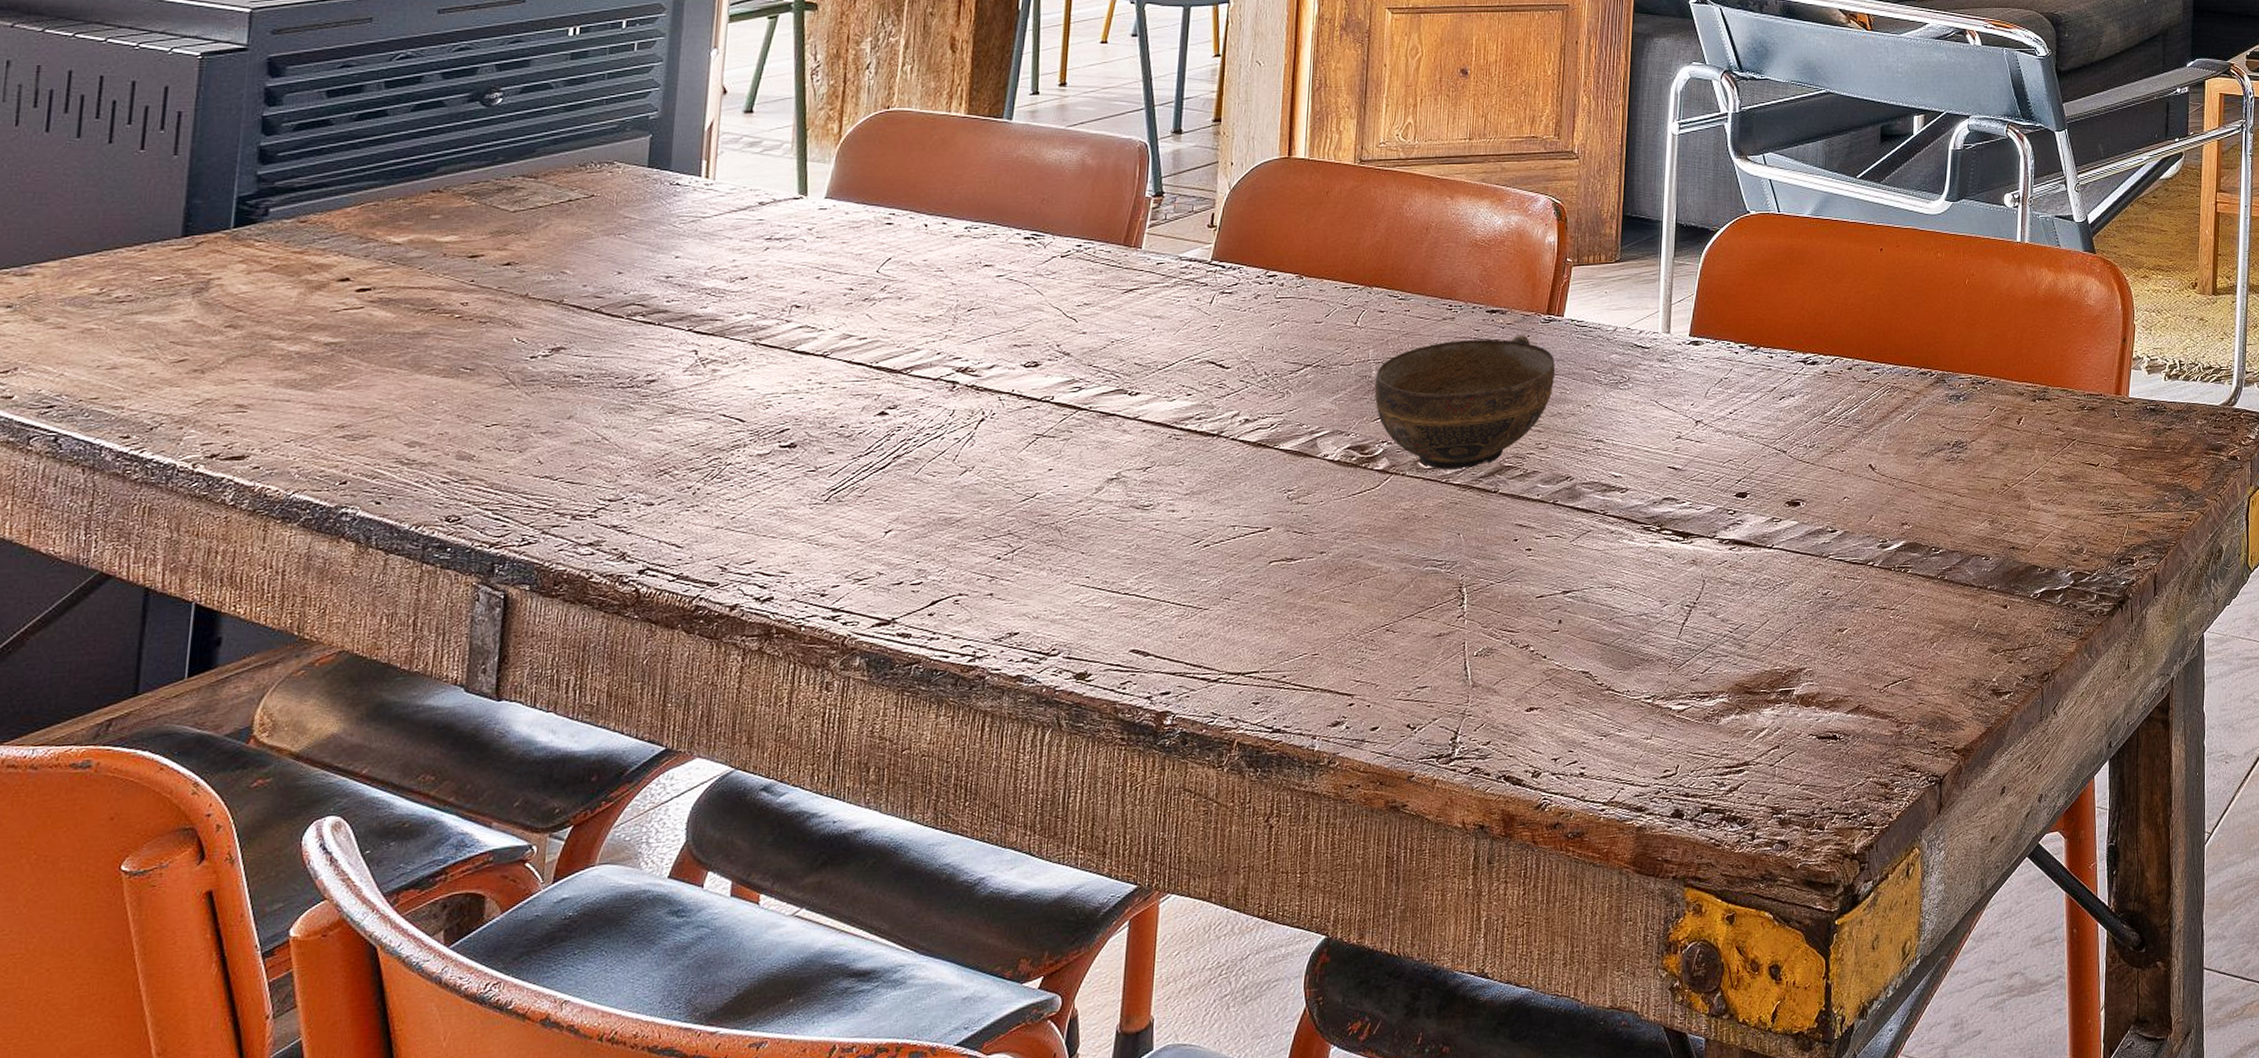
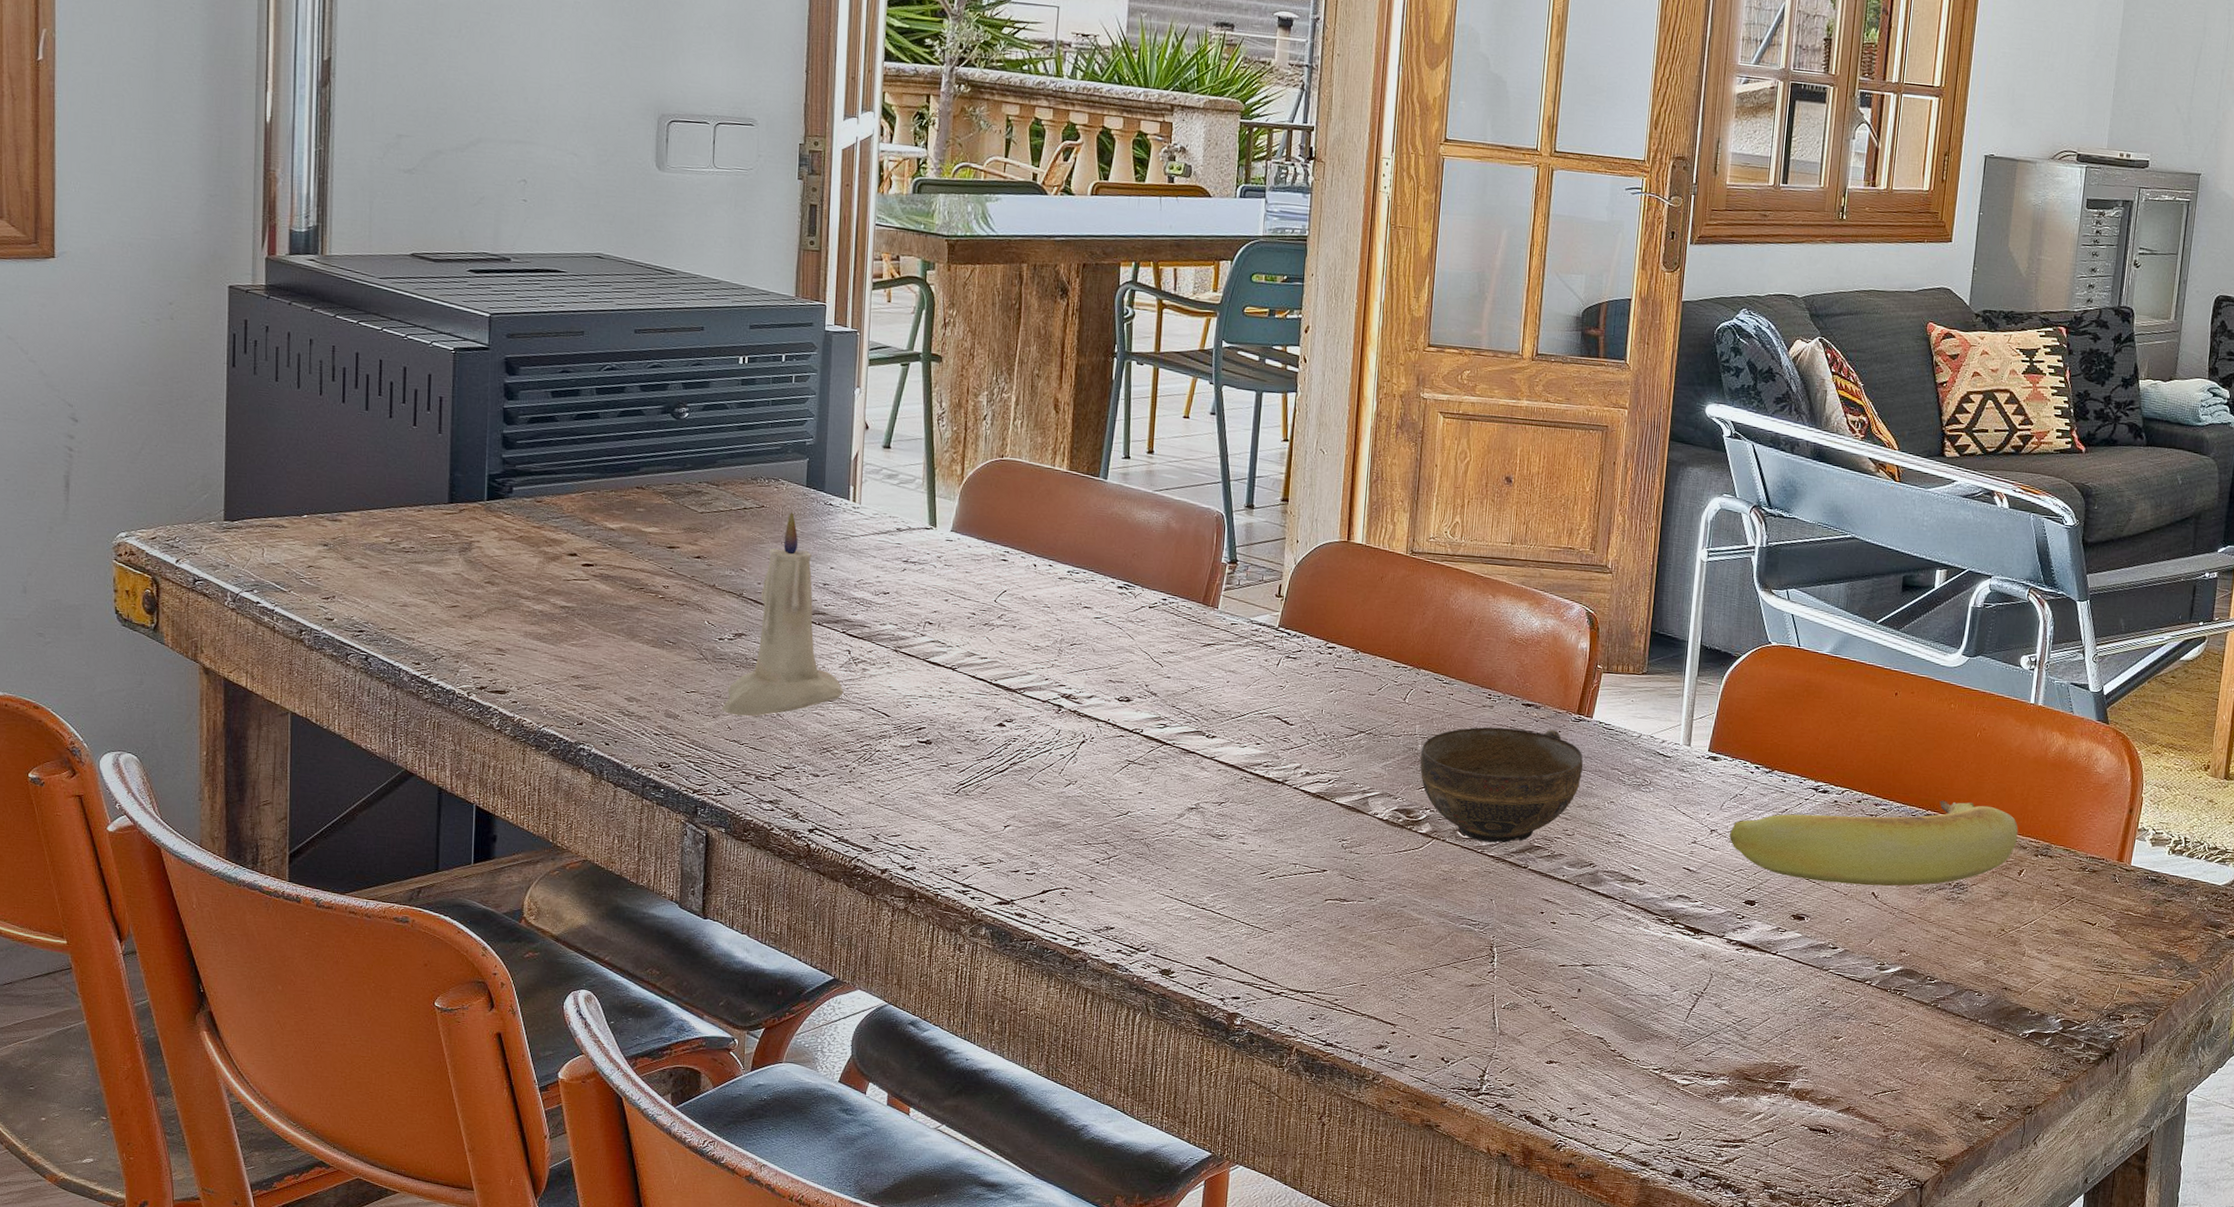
candle: none [531,197,688,446] -> present [722,511,844,717]
banana: none [1715,353,2014,461] -> present [1729,800,2018,886]

